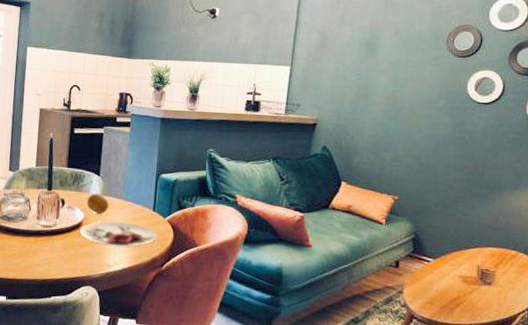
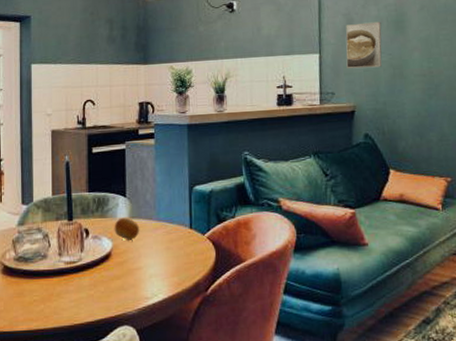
plate: present [79,221,158,247] -> none [108,246,198,275]
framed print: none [315,41,354,86] -> present [345,21,382,69]

